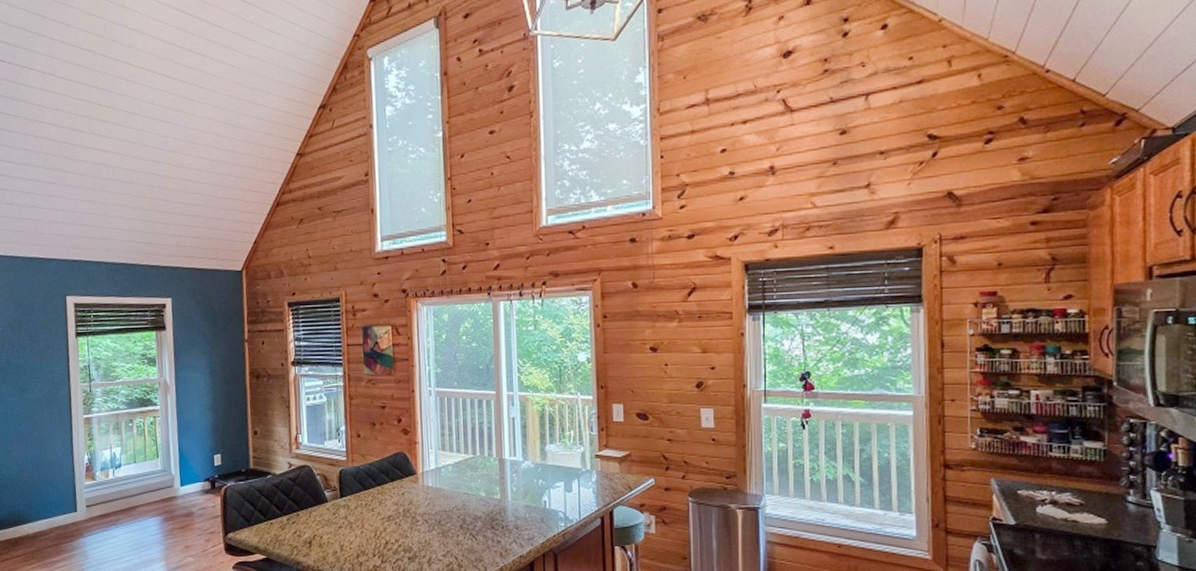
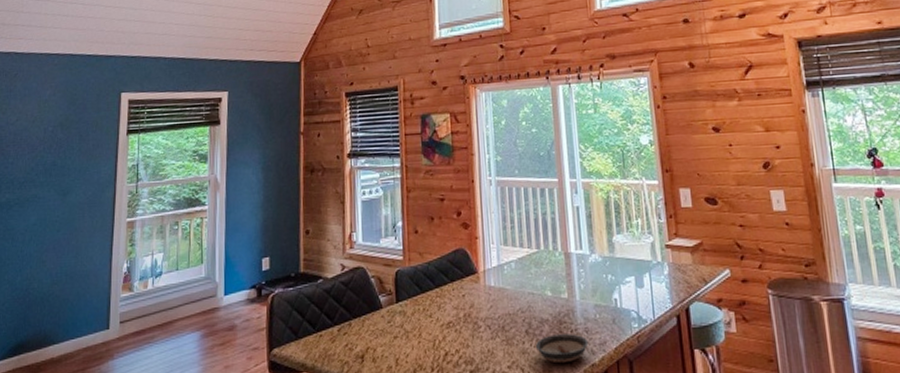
saucer: none [468,530,518,554] -> present [535,334,589,364]

